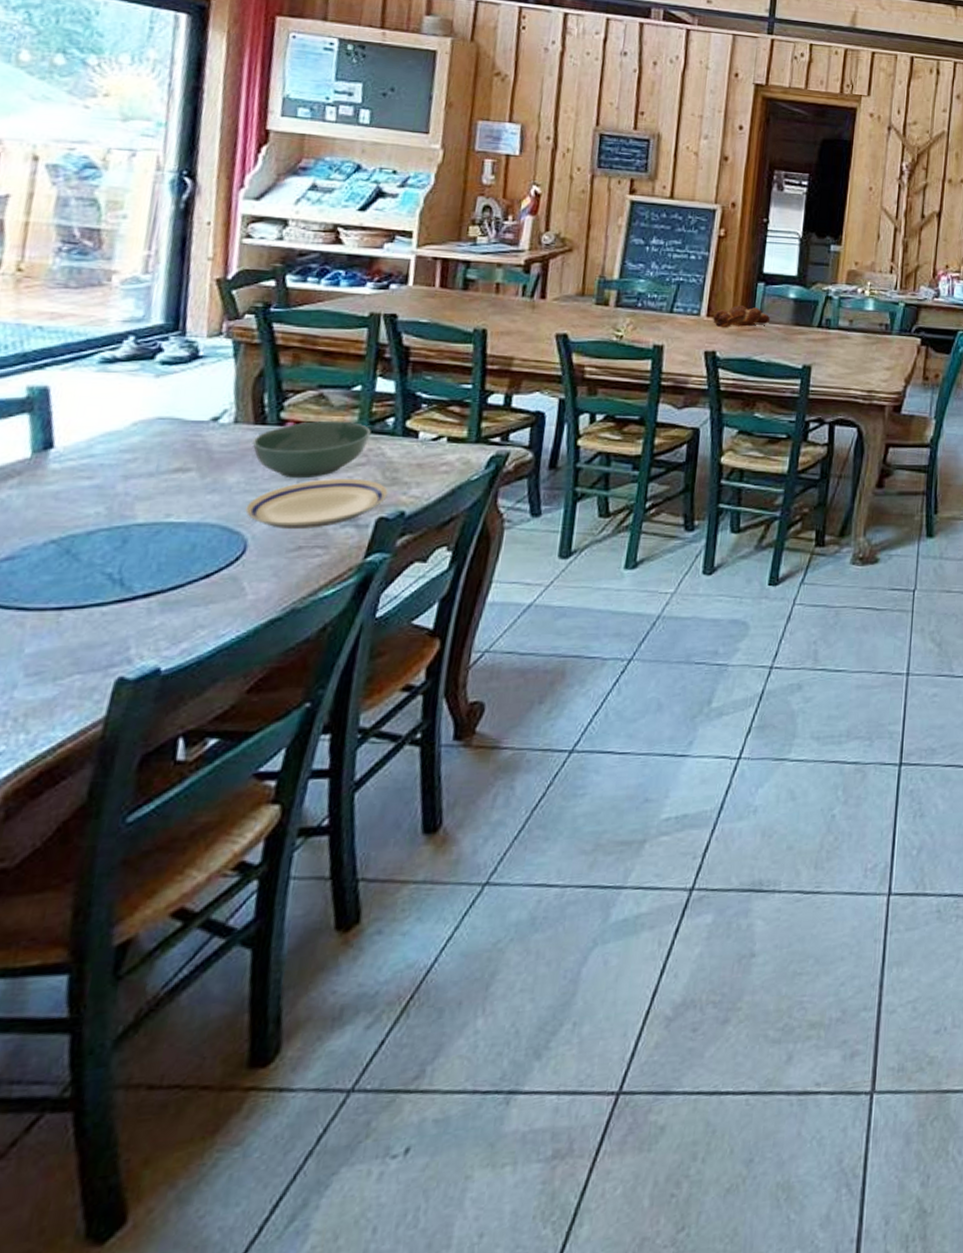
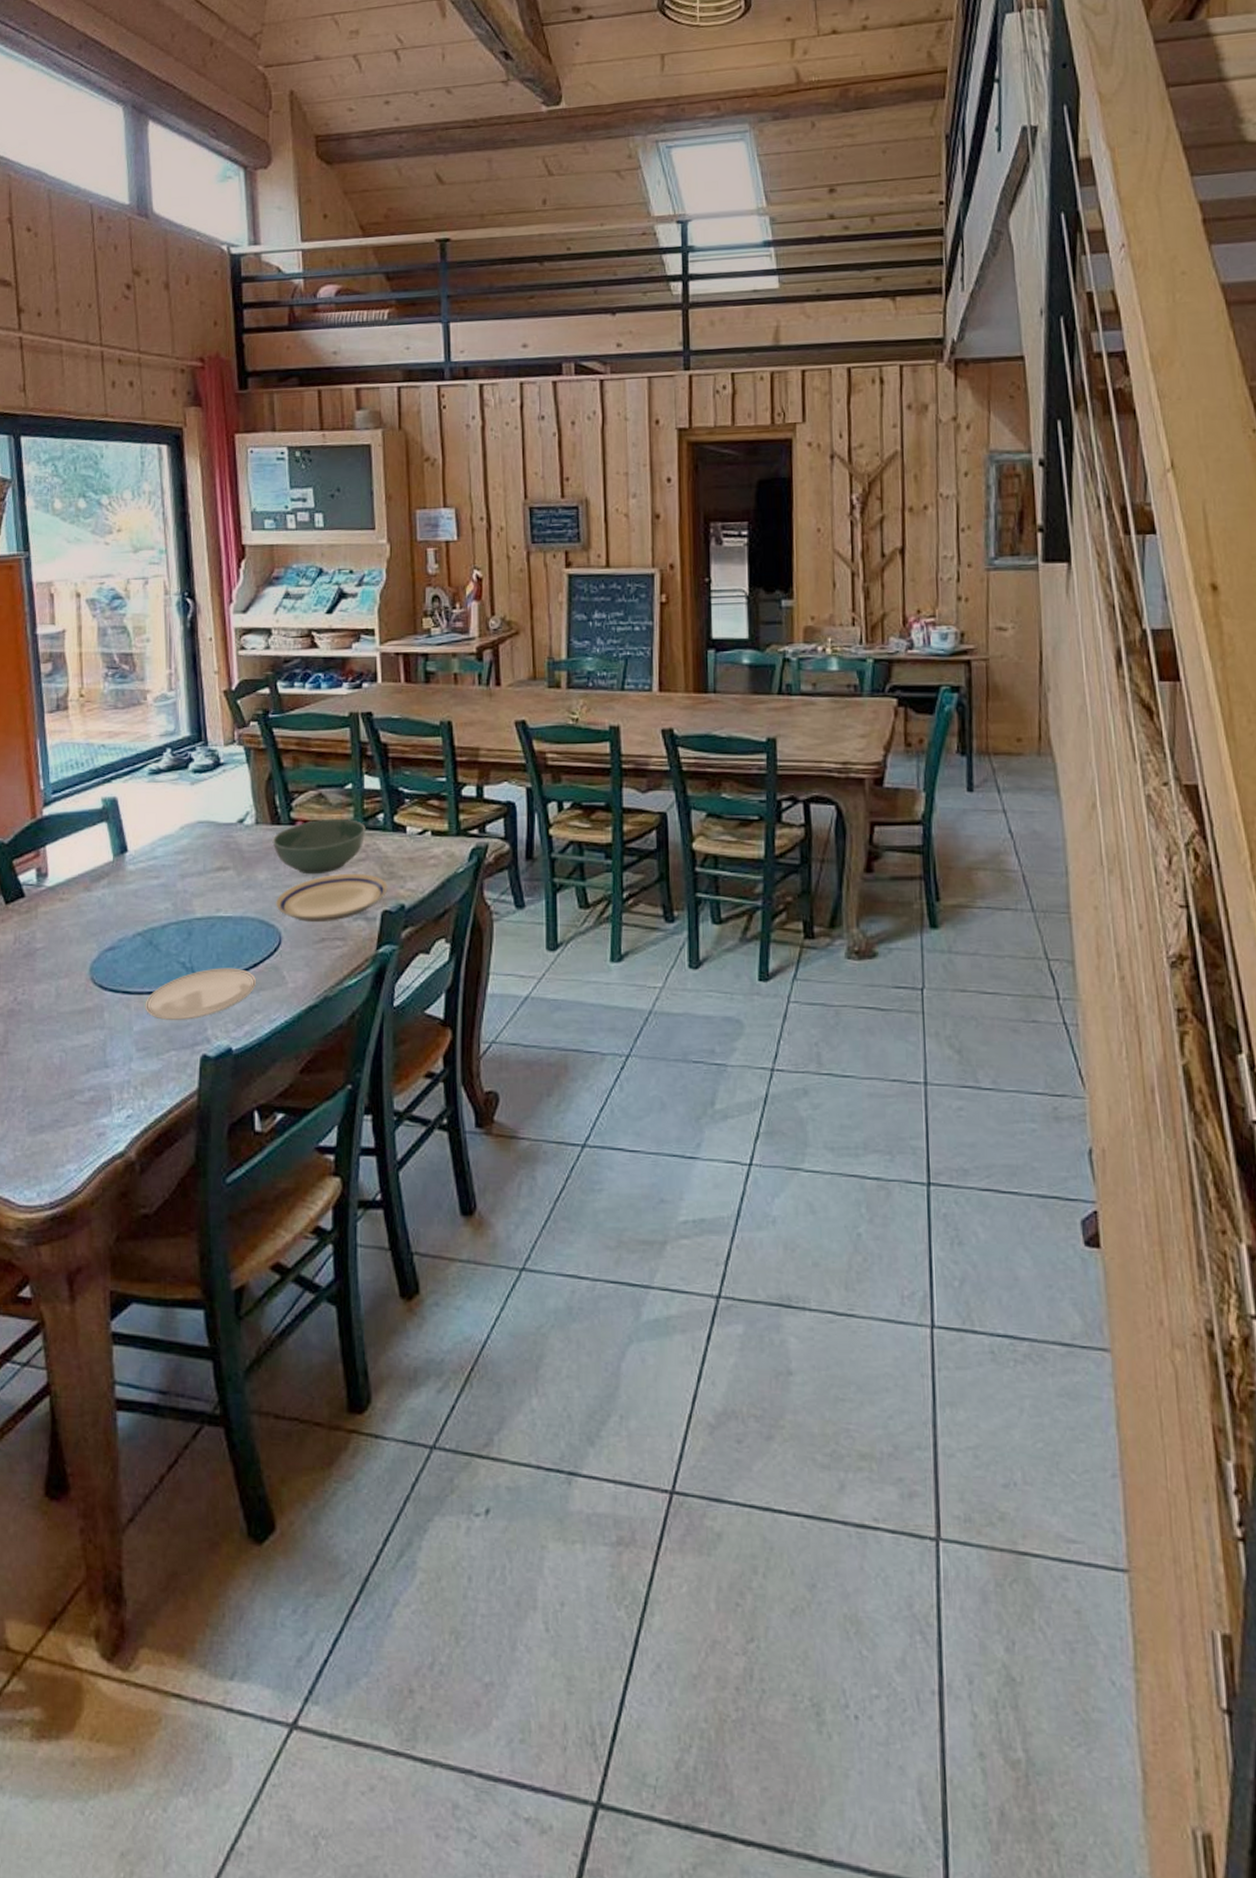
plate: none [45,579,206,641] -> present [145,968,256,1021]
bread loaf: present [713,305,771,328] -> none [666,677,726,703]

